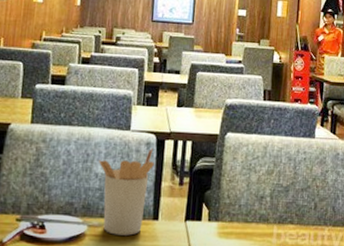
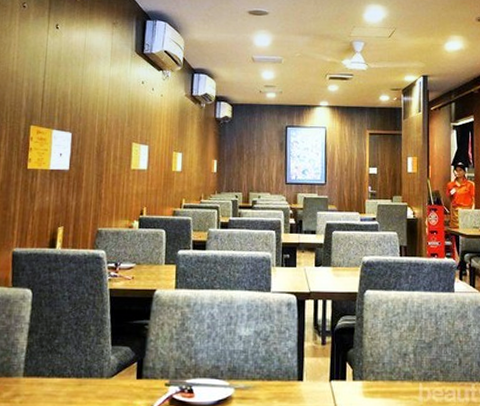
utensil holder: present [99,147,154,236] -> none [242,308,296,397]

